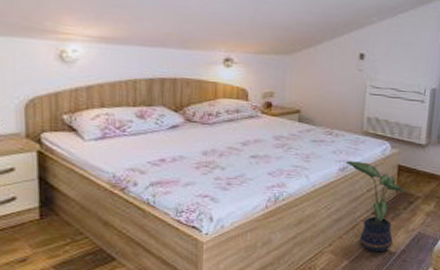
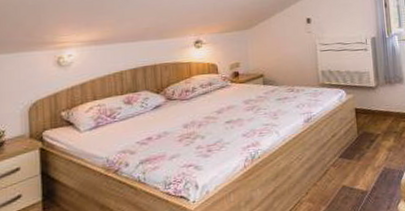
potted plant: present [345,161,405,253] -> none [309,111,366,194]

